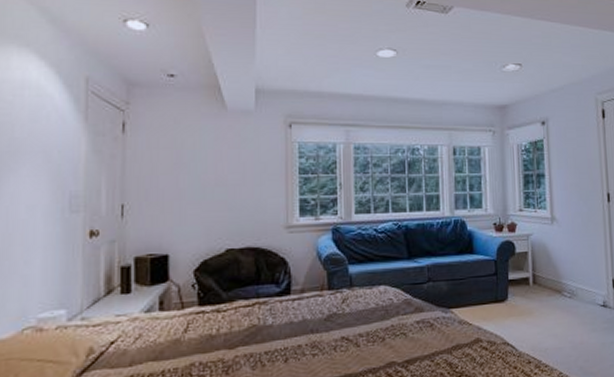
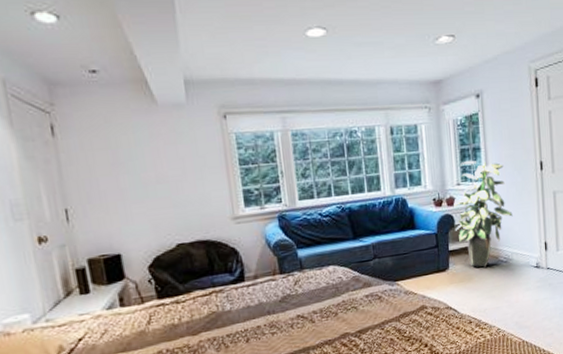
indoor plant: none [515,186,578,301] -> present [454,160,513,268]

